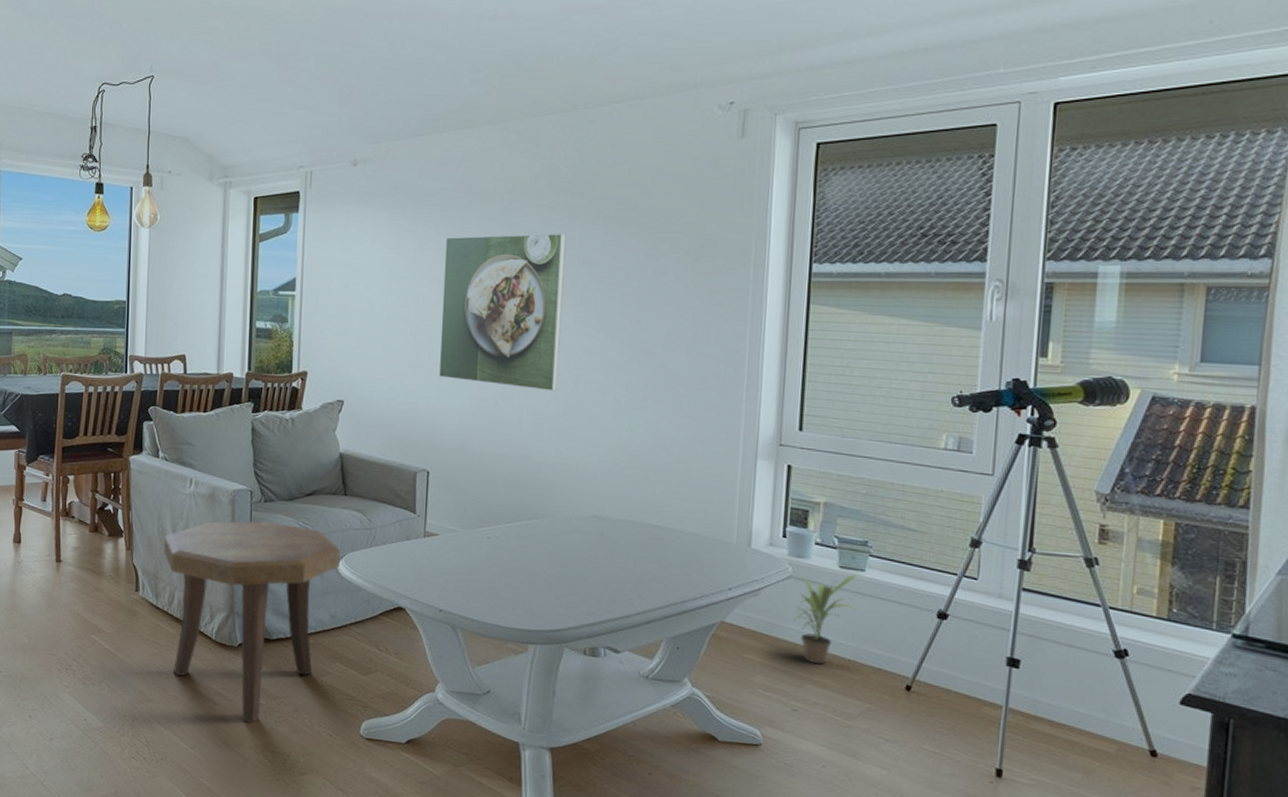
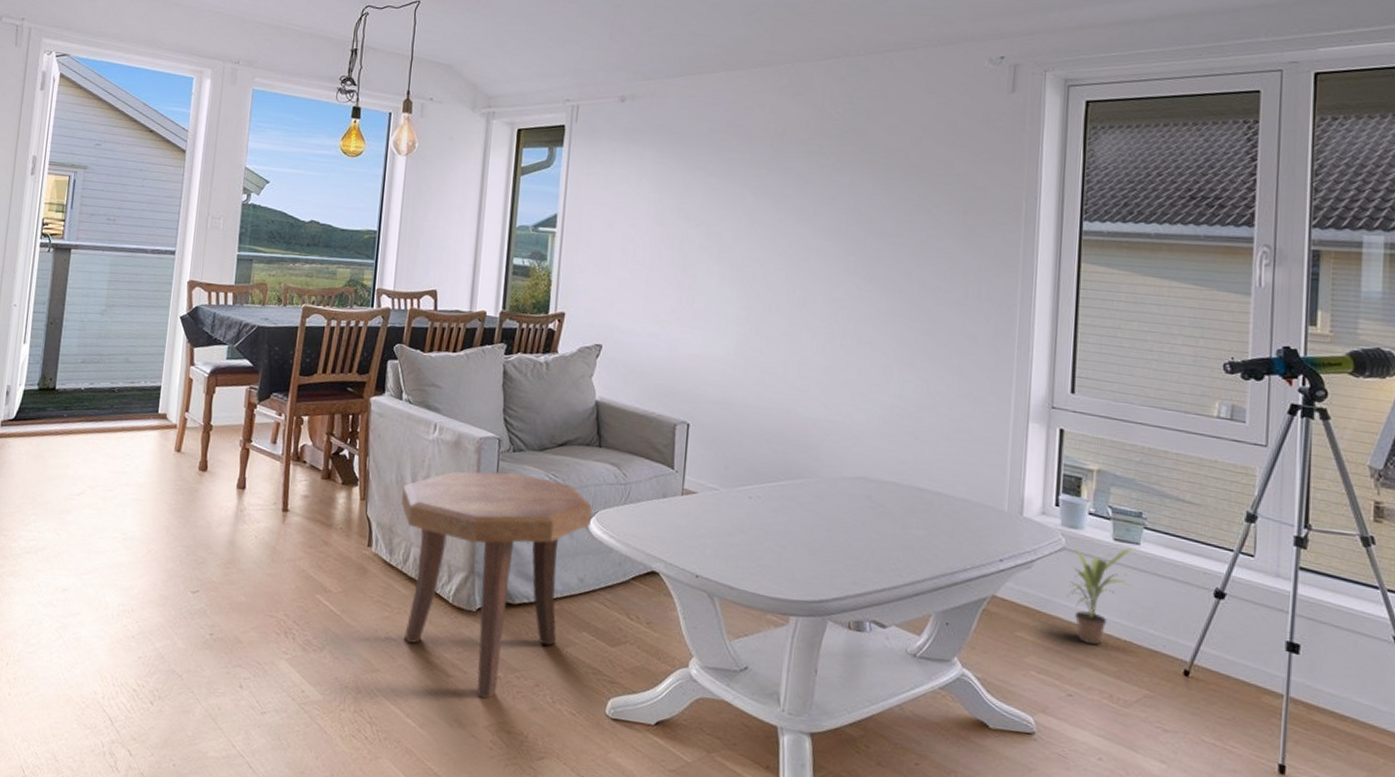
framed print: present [438,233,567,392] -> none [702,178,837,344]

